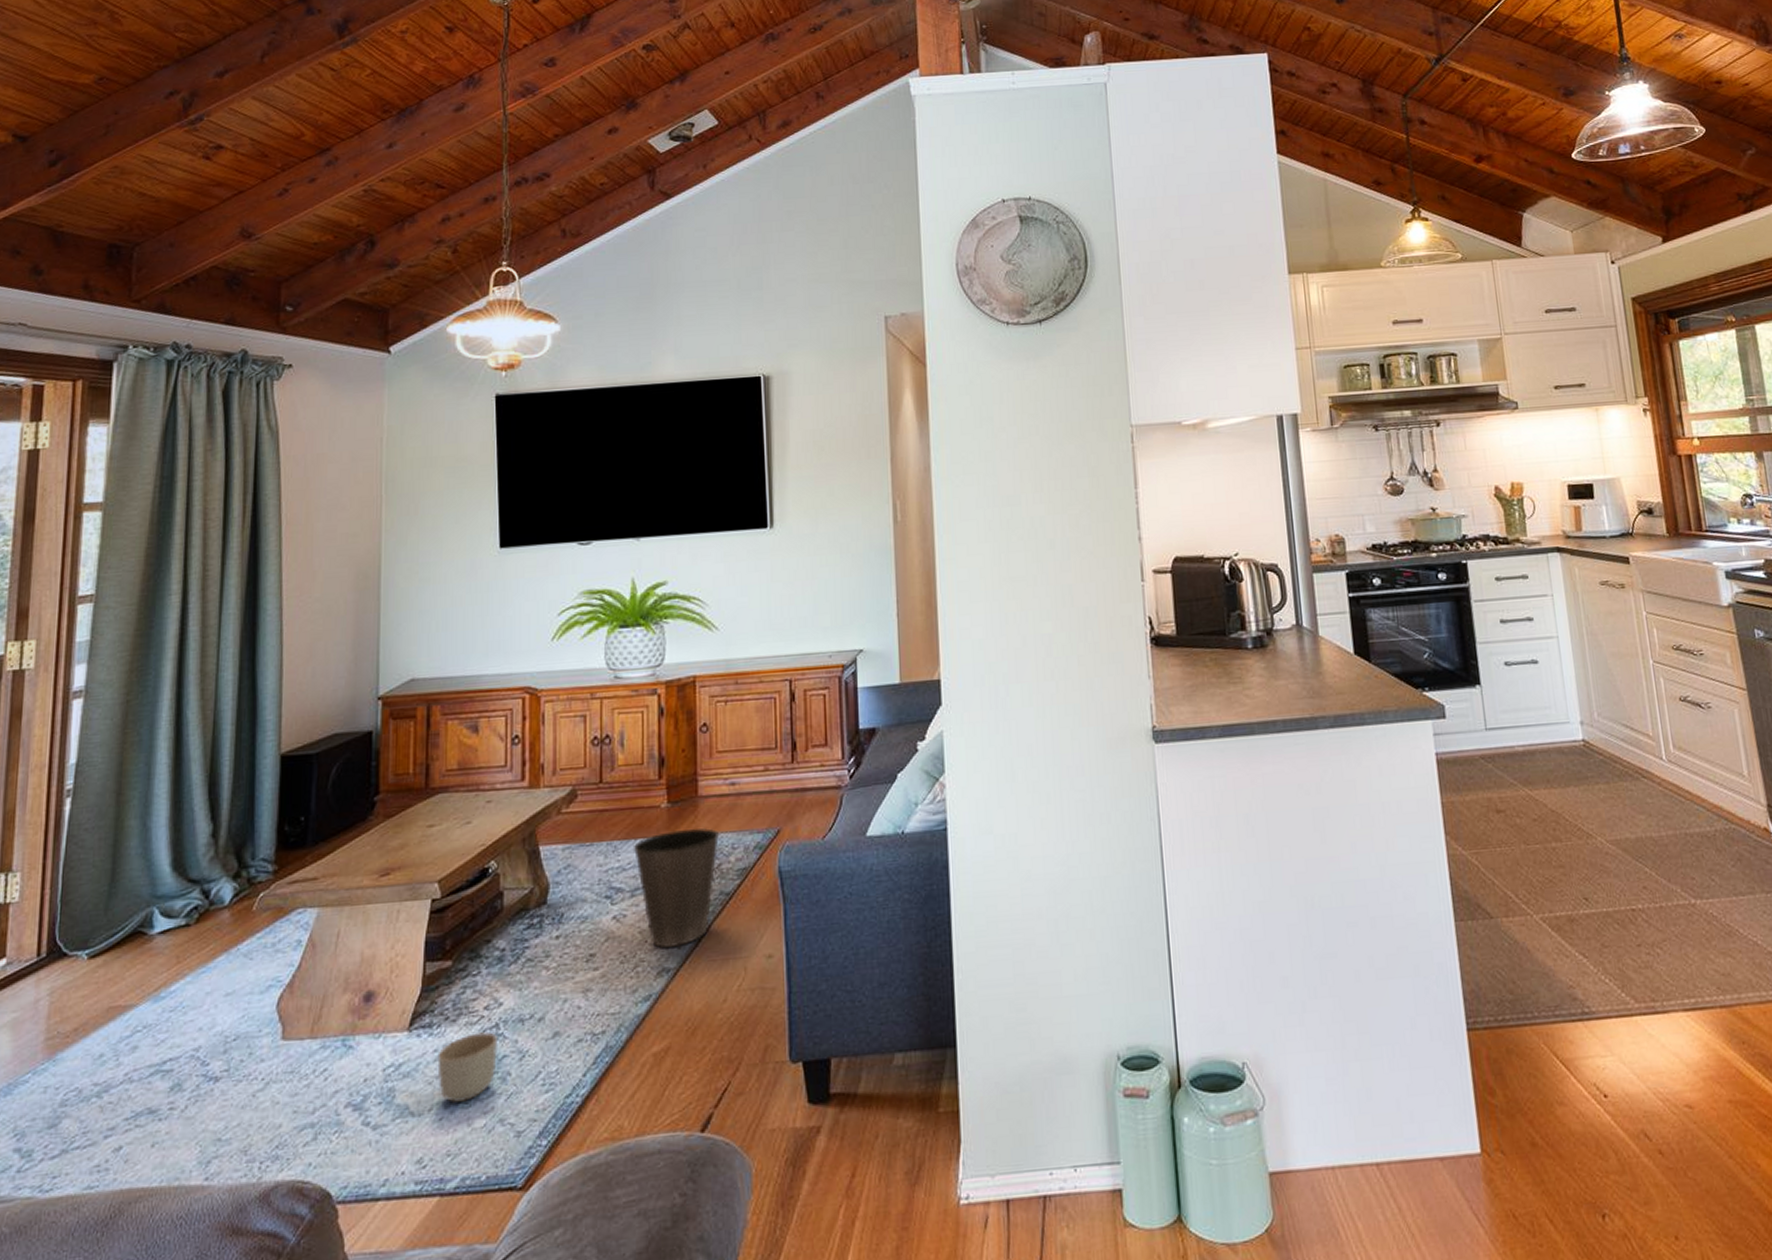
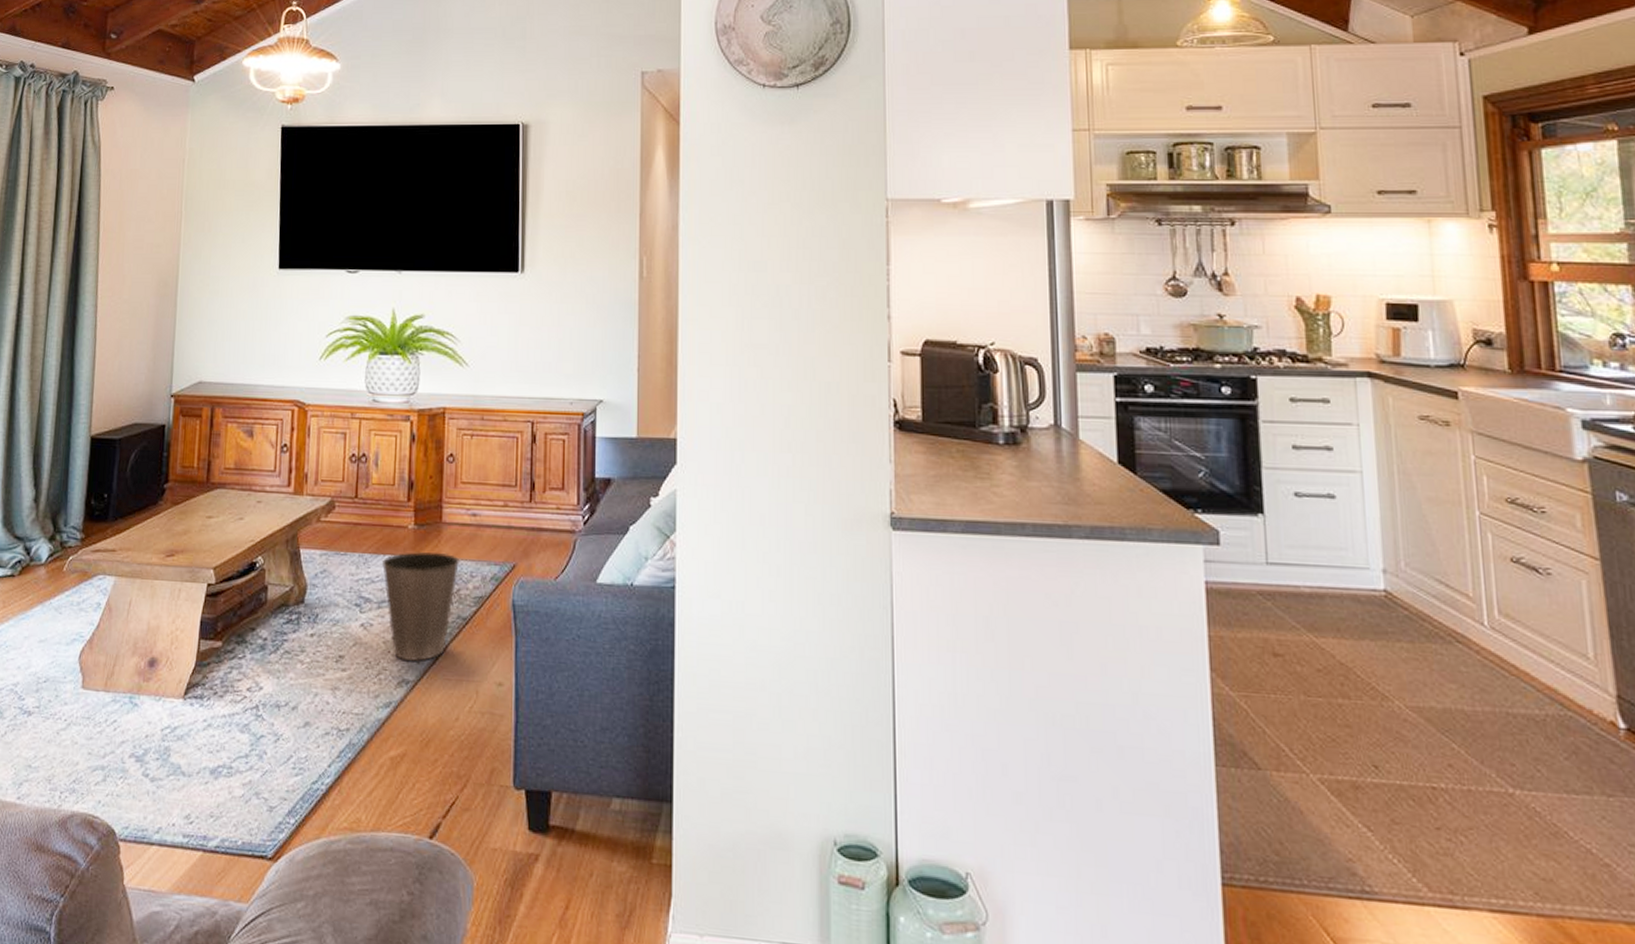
planter: present [437,1032,497,1102] -> none [205,710,257,771]

